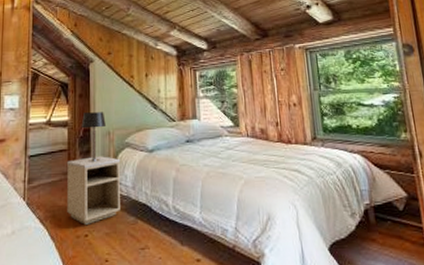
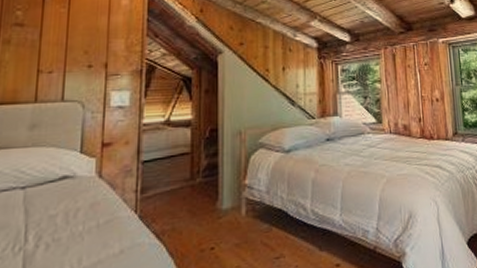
nightstand: present [66,156,121,225] -> none [189,158,253,236]
table lamp: present [81,112,106,162] -> none [207,109,236,166]

